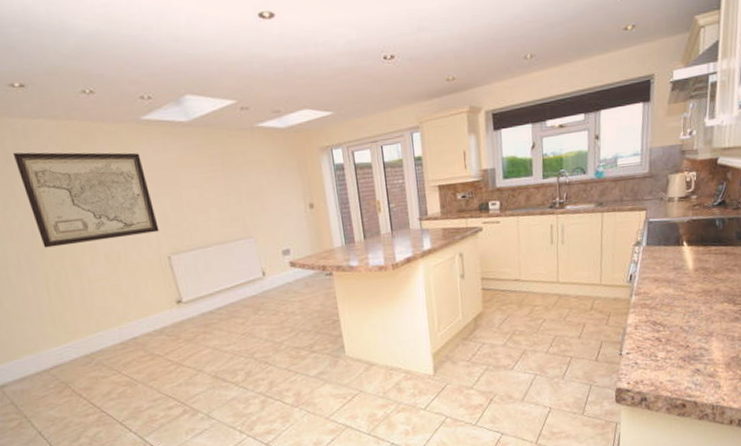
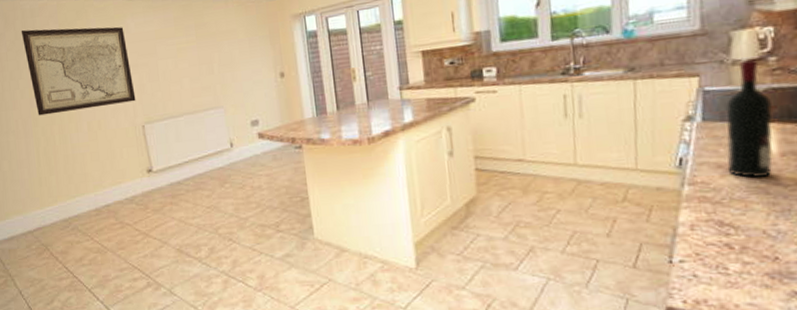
wine bottle: none [661,196,692,288] -> present [726,58,773,178]

